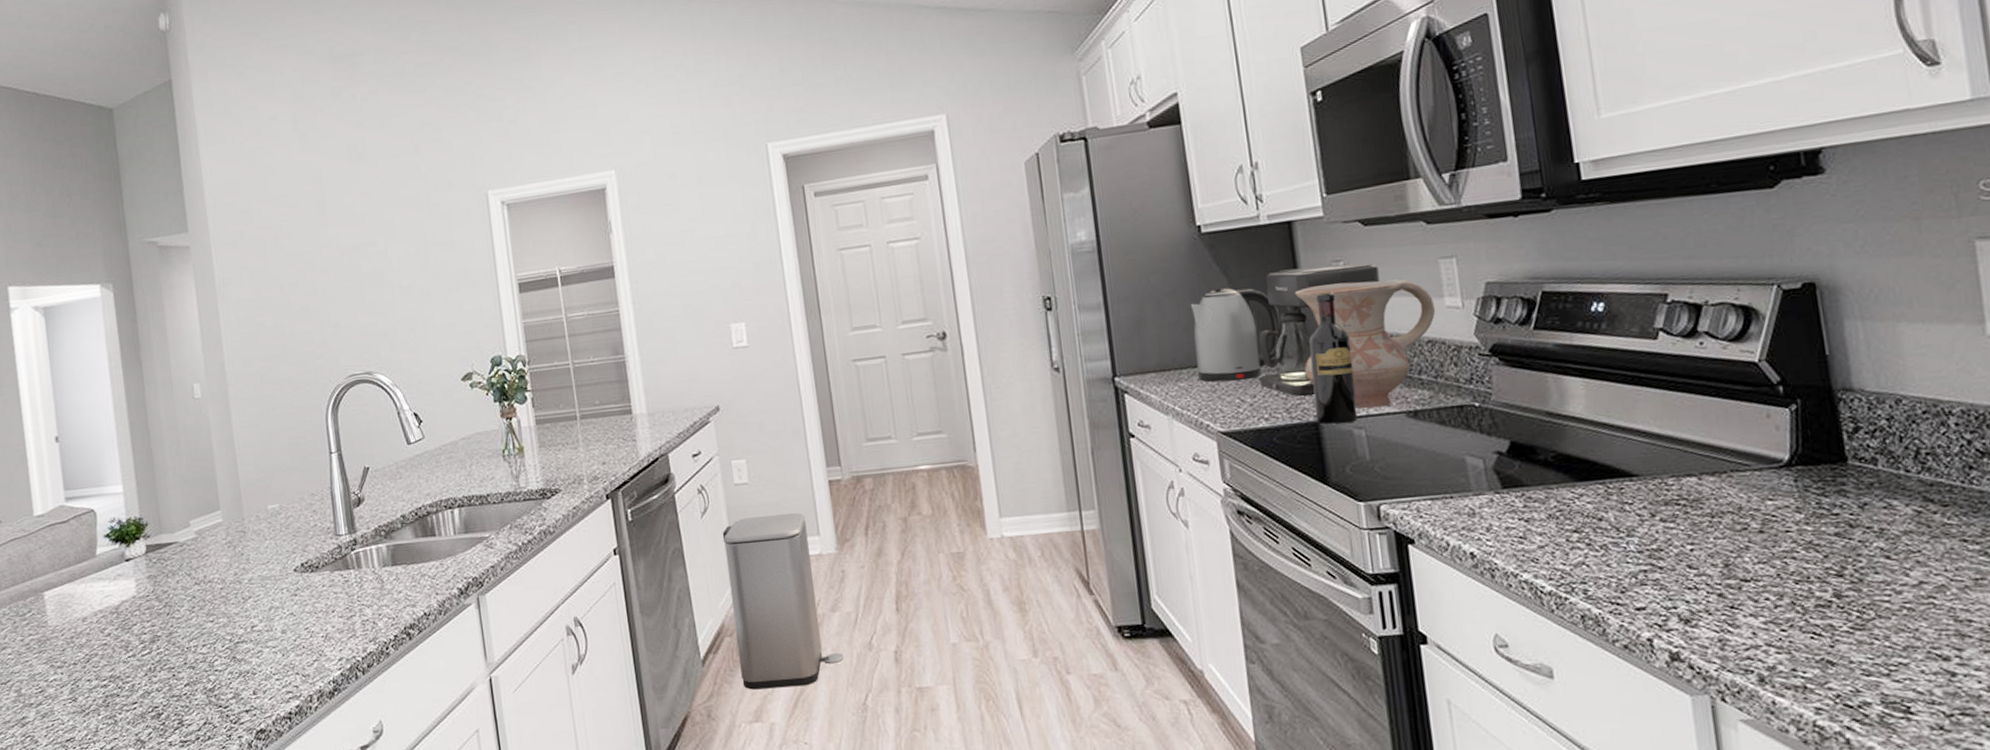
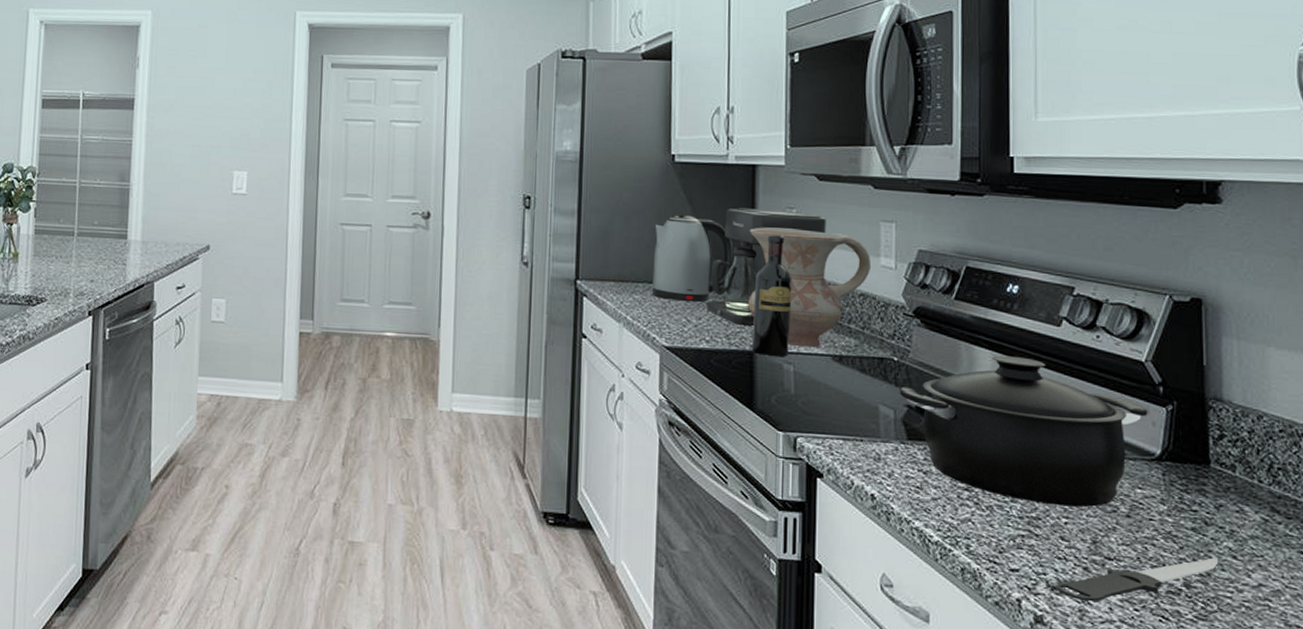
pedal bin: present [722,513,845,690] -> none [186,354,286,523]
saucepan: none [1486,379,1769,533] -> present [900,355,1148,507]
knife: none [1689,561,1870,630] -> present [1055,557,1218,602]

